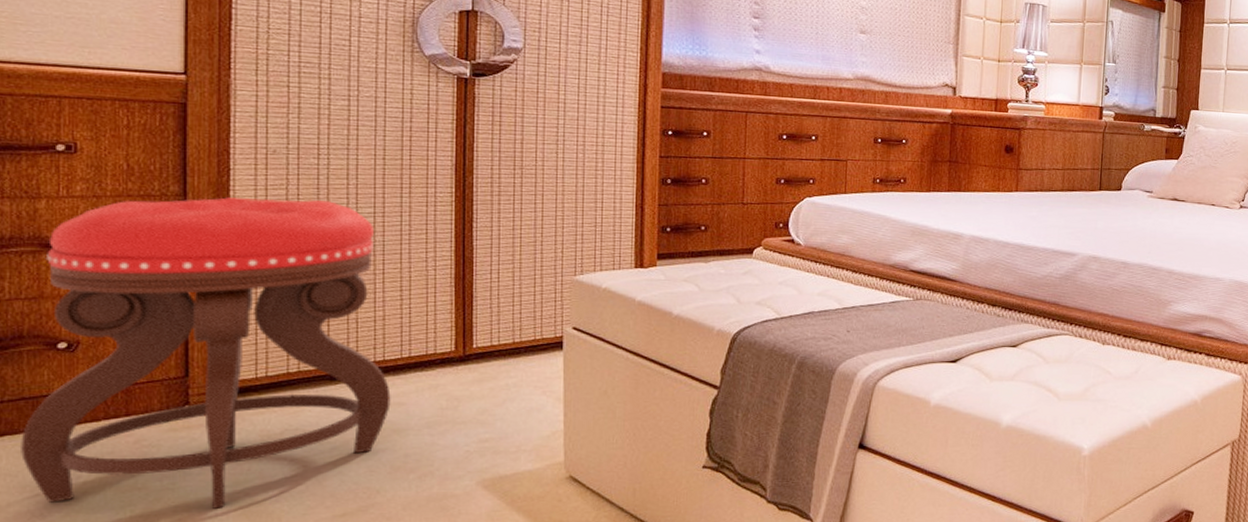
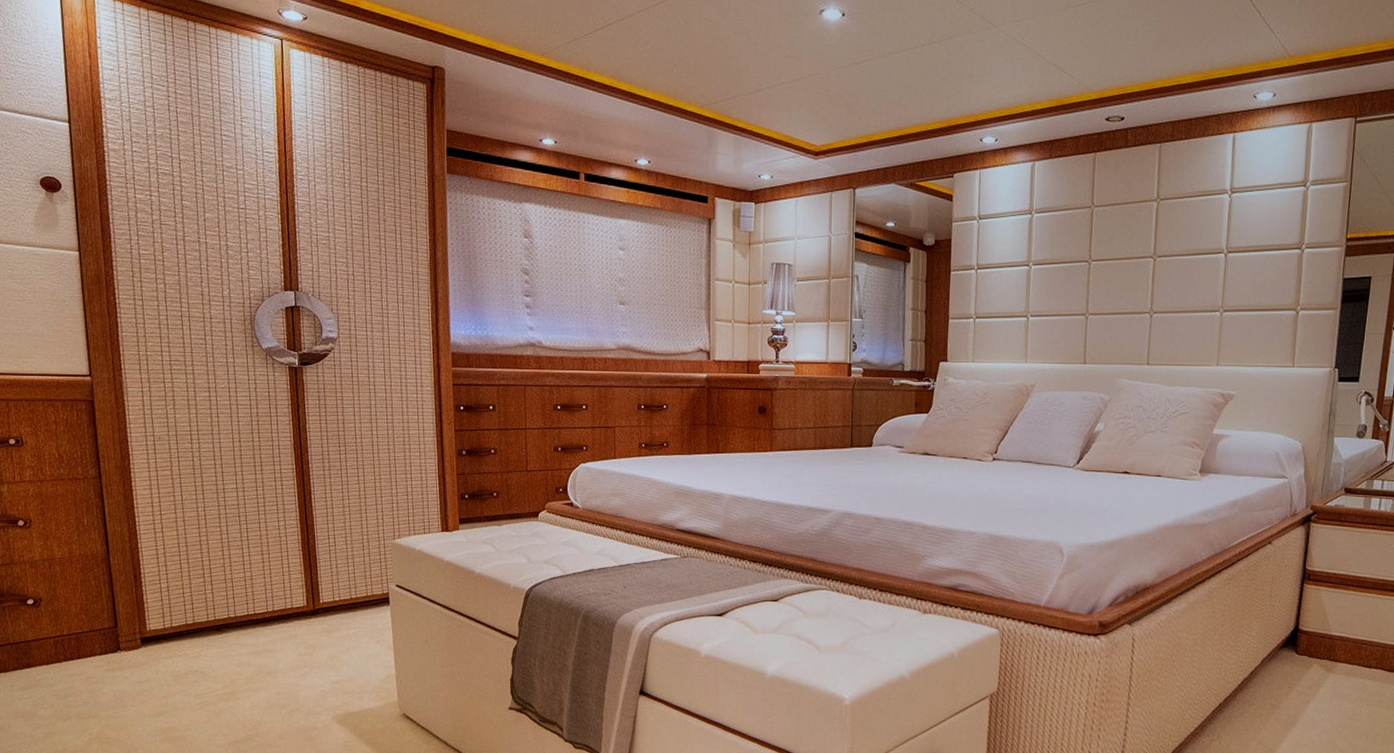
stool: present [21,197,391,509] -> none [11,478,263,734]

